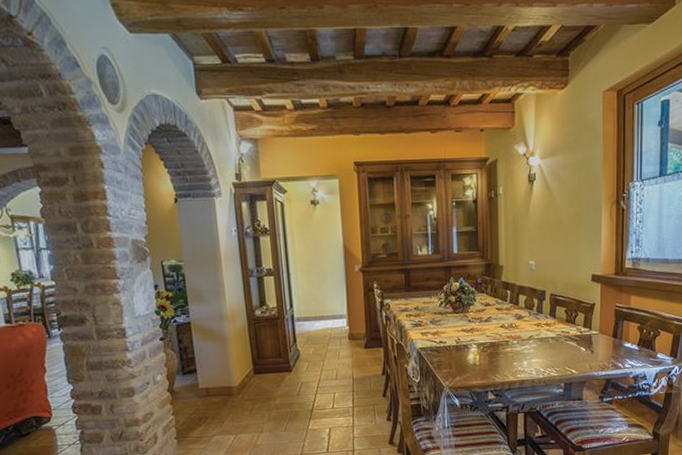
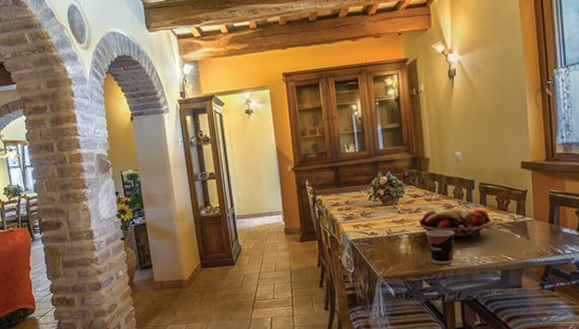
fruit basket: none [489,319,562,350] -> present [419,208,495,239]
cup: none [494,339,524,376] -> present [425,229,455,265]

